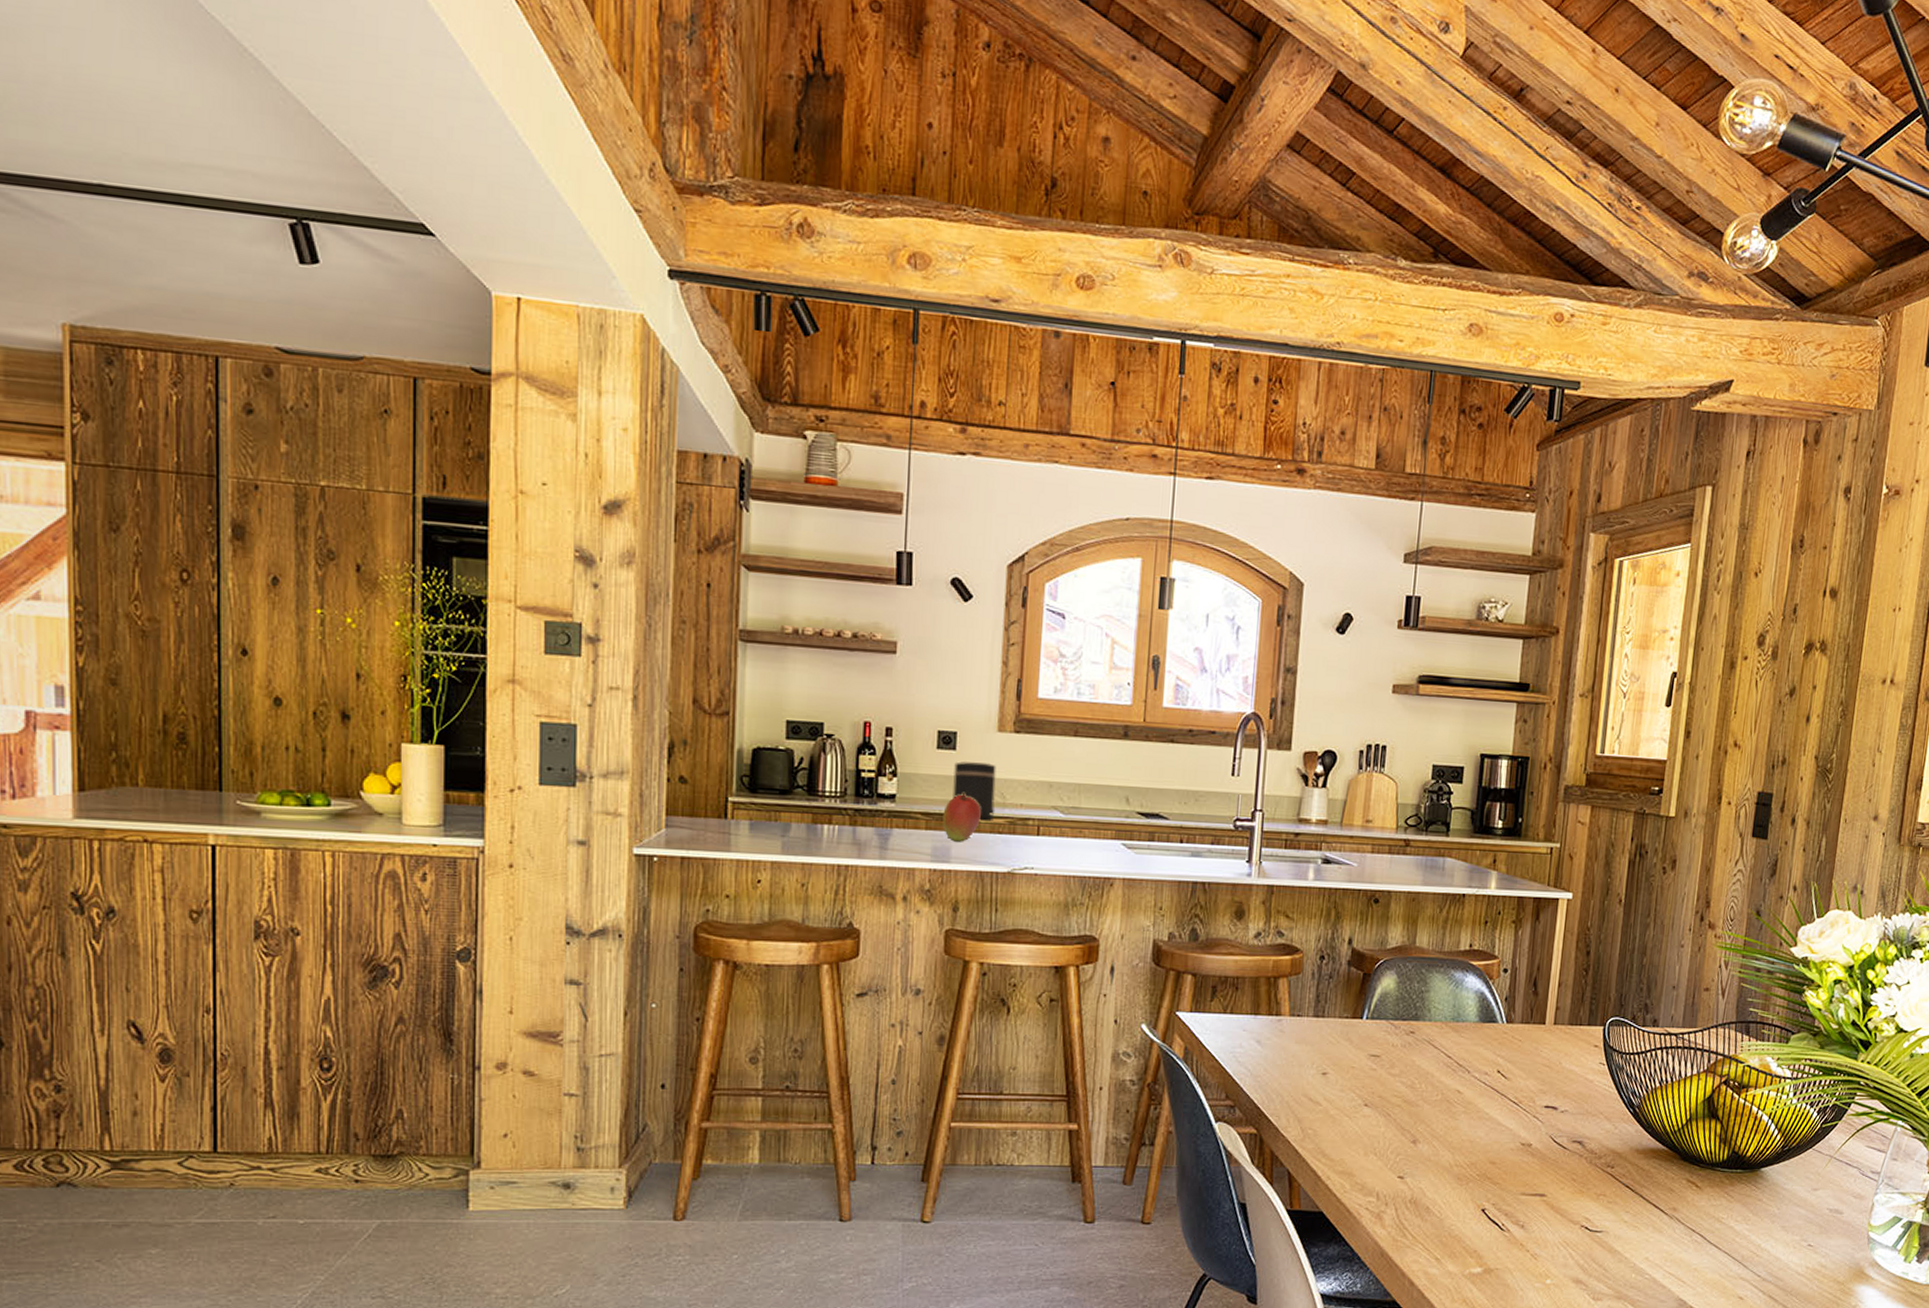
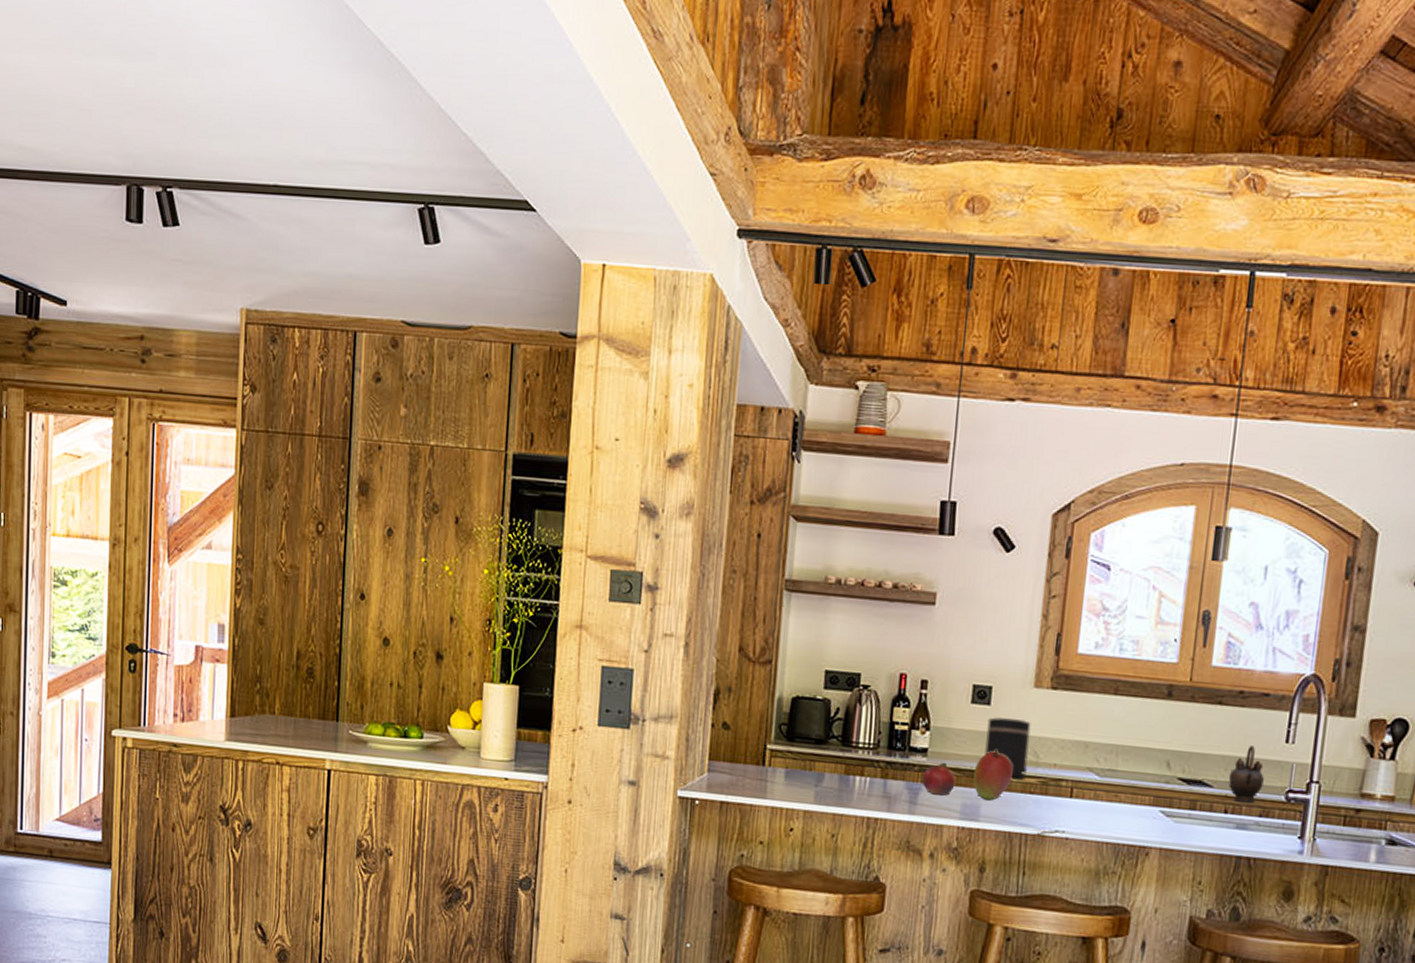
fruit: none [891,807,925,841] -> present [921,762,956,796]
teapot: none [1183,778,1214,834] -> present [1228,744,1264,805]

